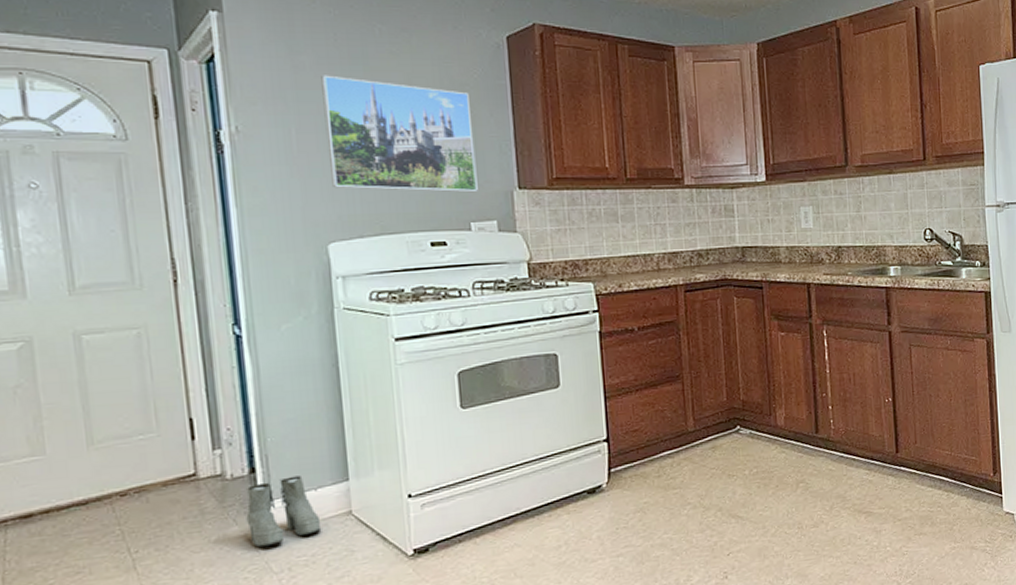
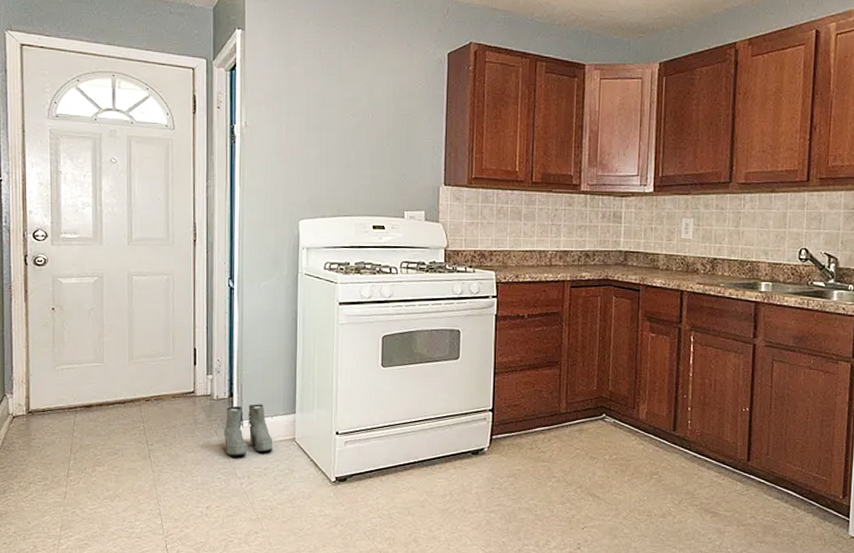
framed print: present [321,75,478,193] -> none [306,82,414,186]

